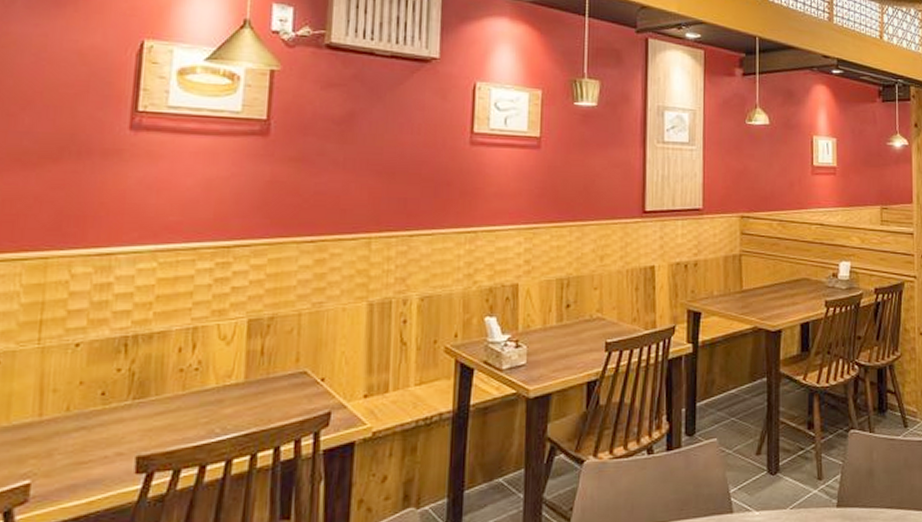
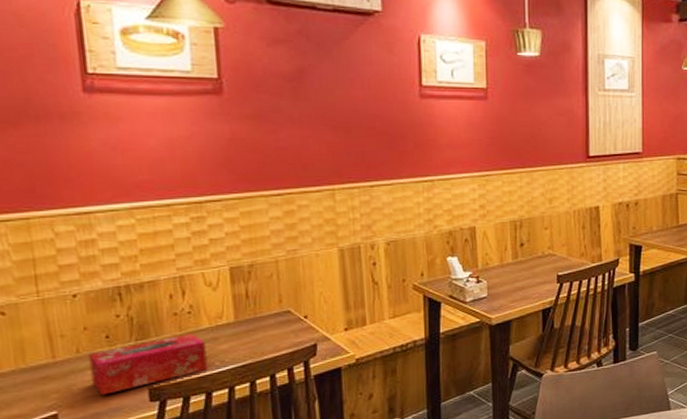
tissue box: none [76,394,209,463] -> present [88,333,208,395]

